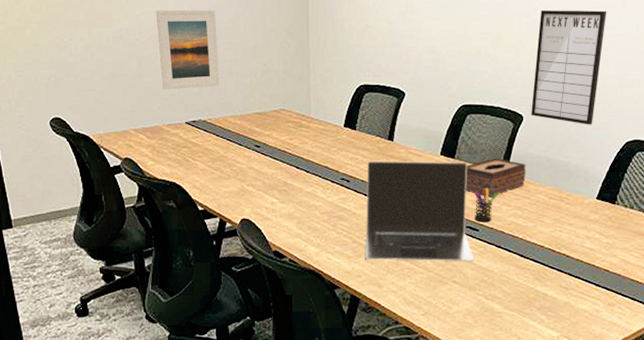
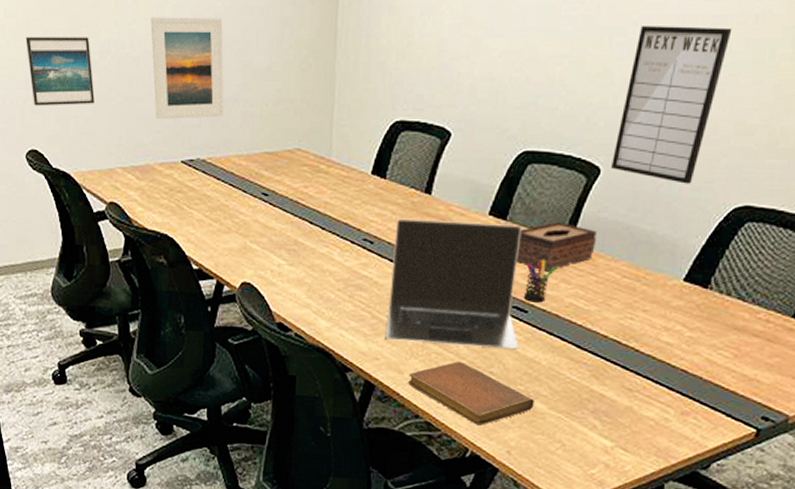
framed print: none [49,27,110,82] -> present [25,37,95,106]
notebook: none [387,273,492,327] -> present [408,361,534,426]

